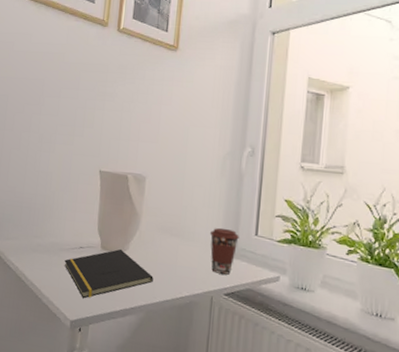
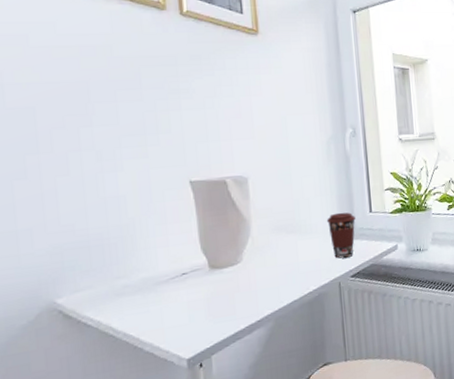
notepad: present [64,248,153,299] -> none [164,262,277,330]

